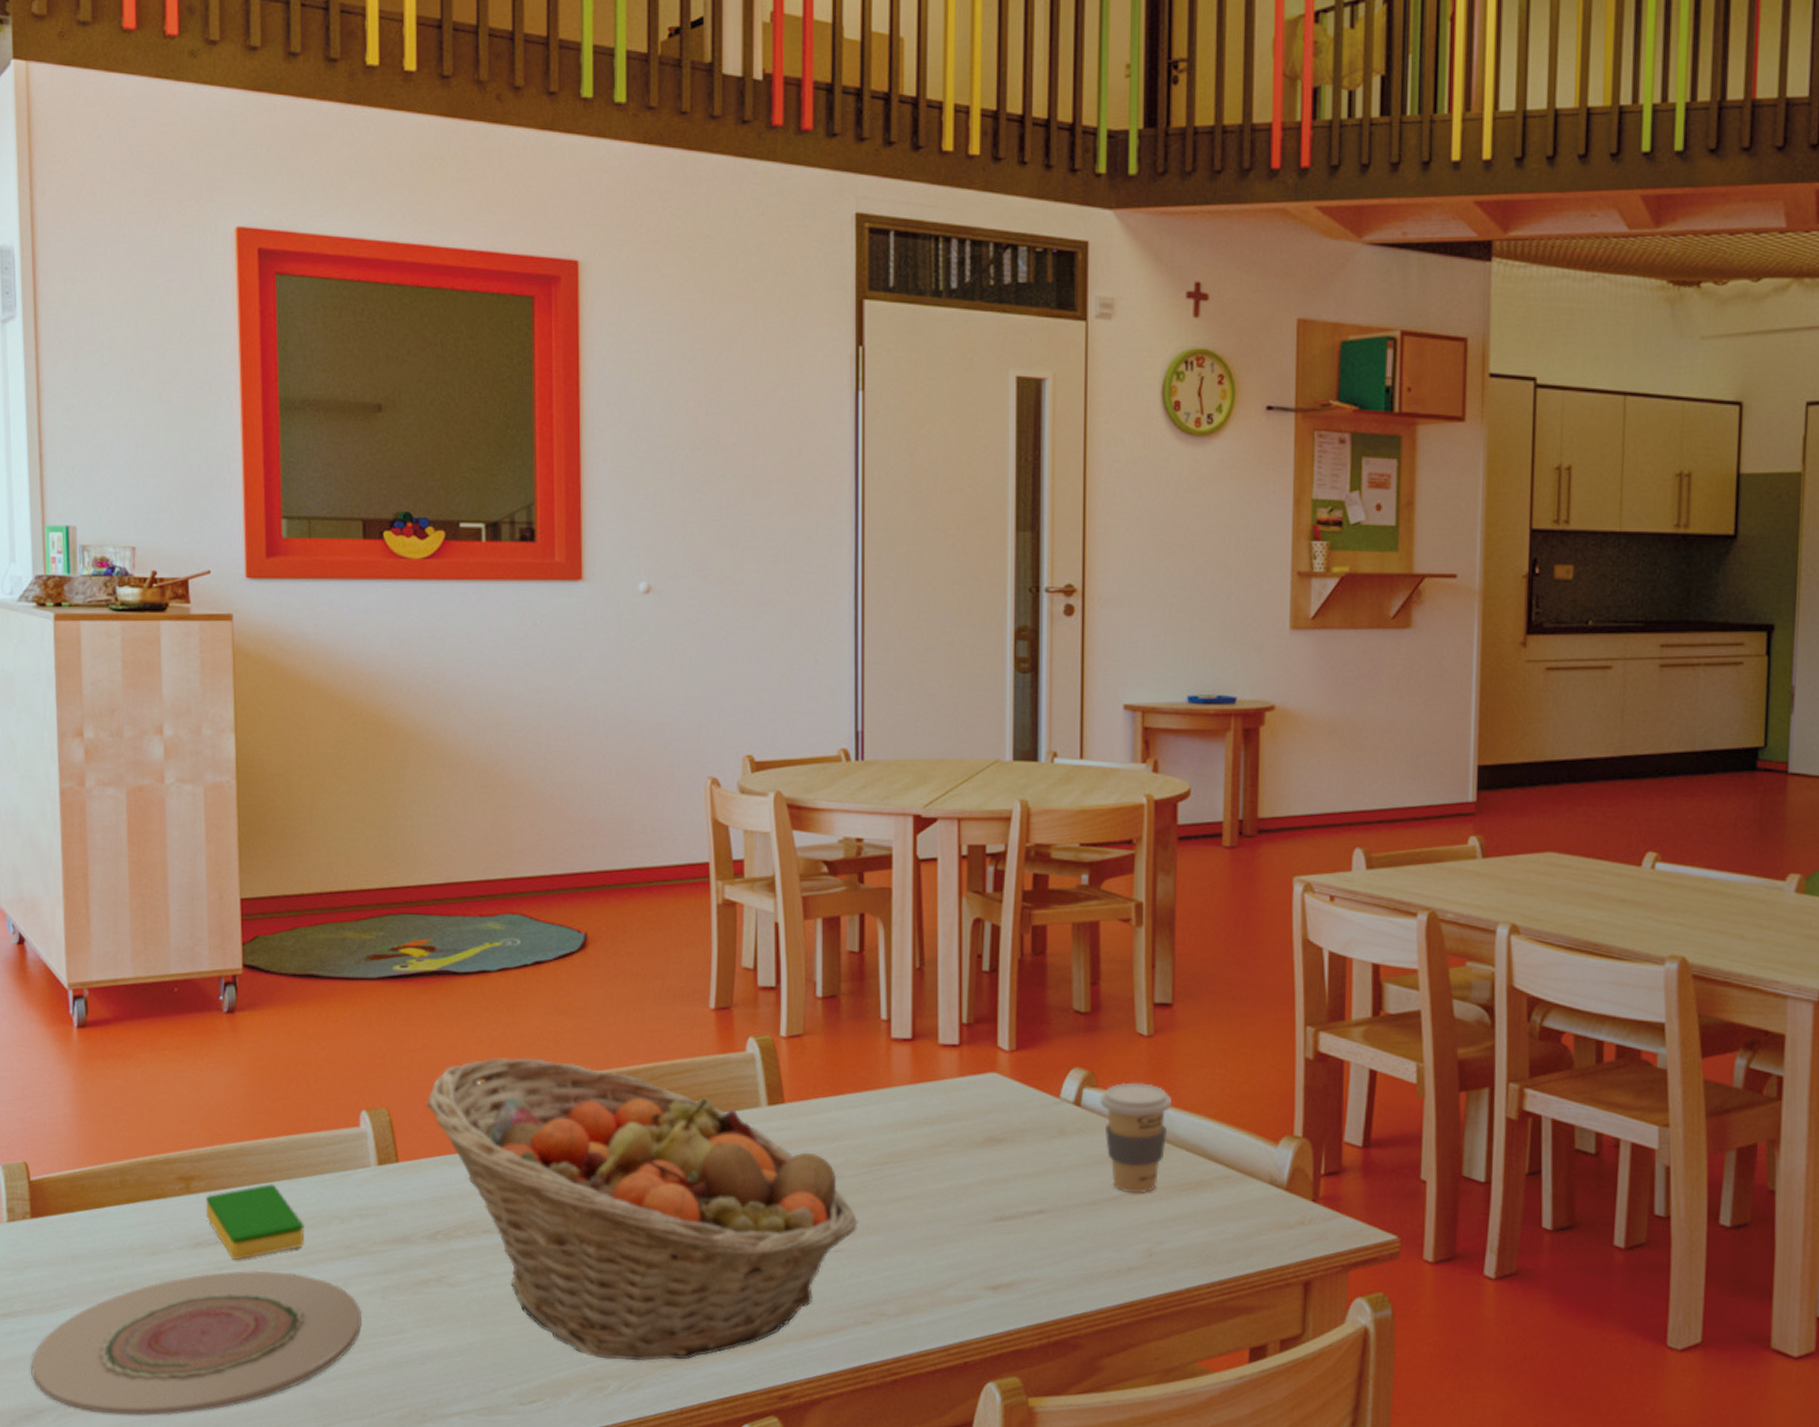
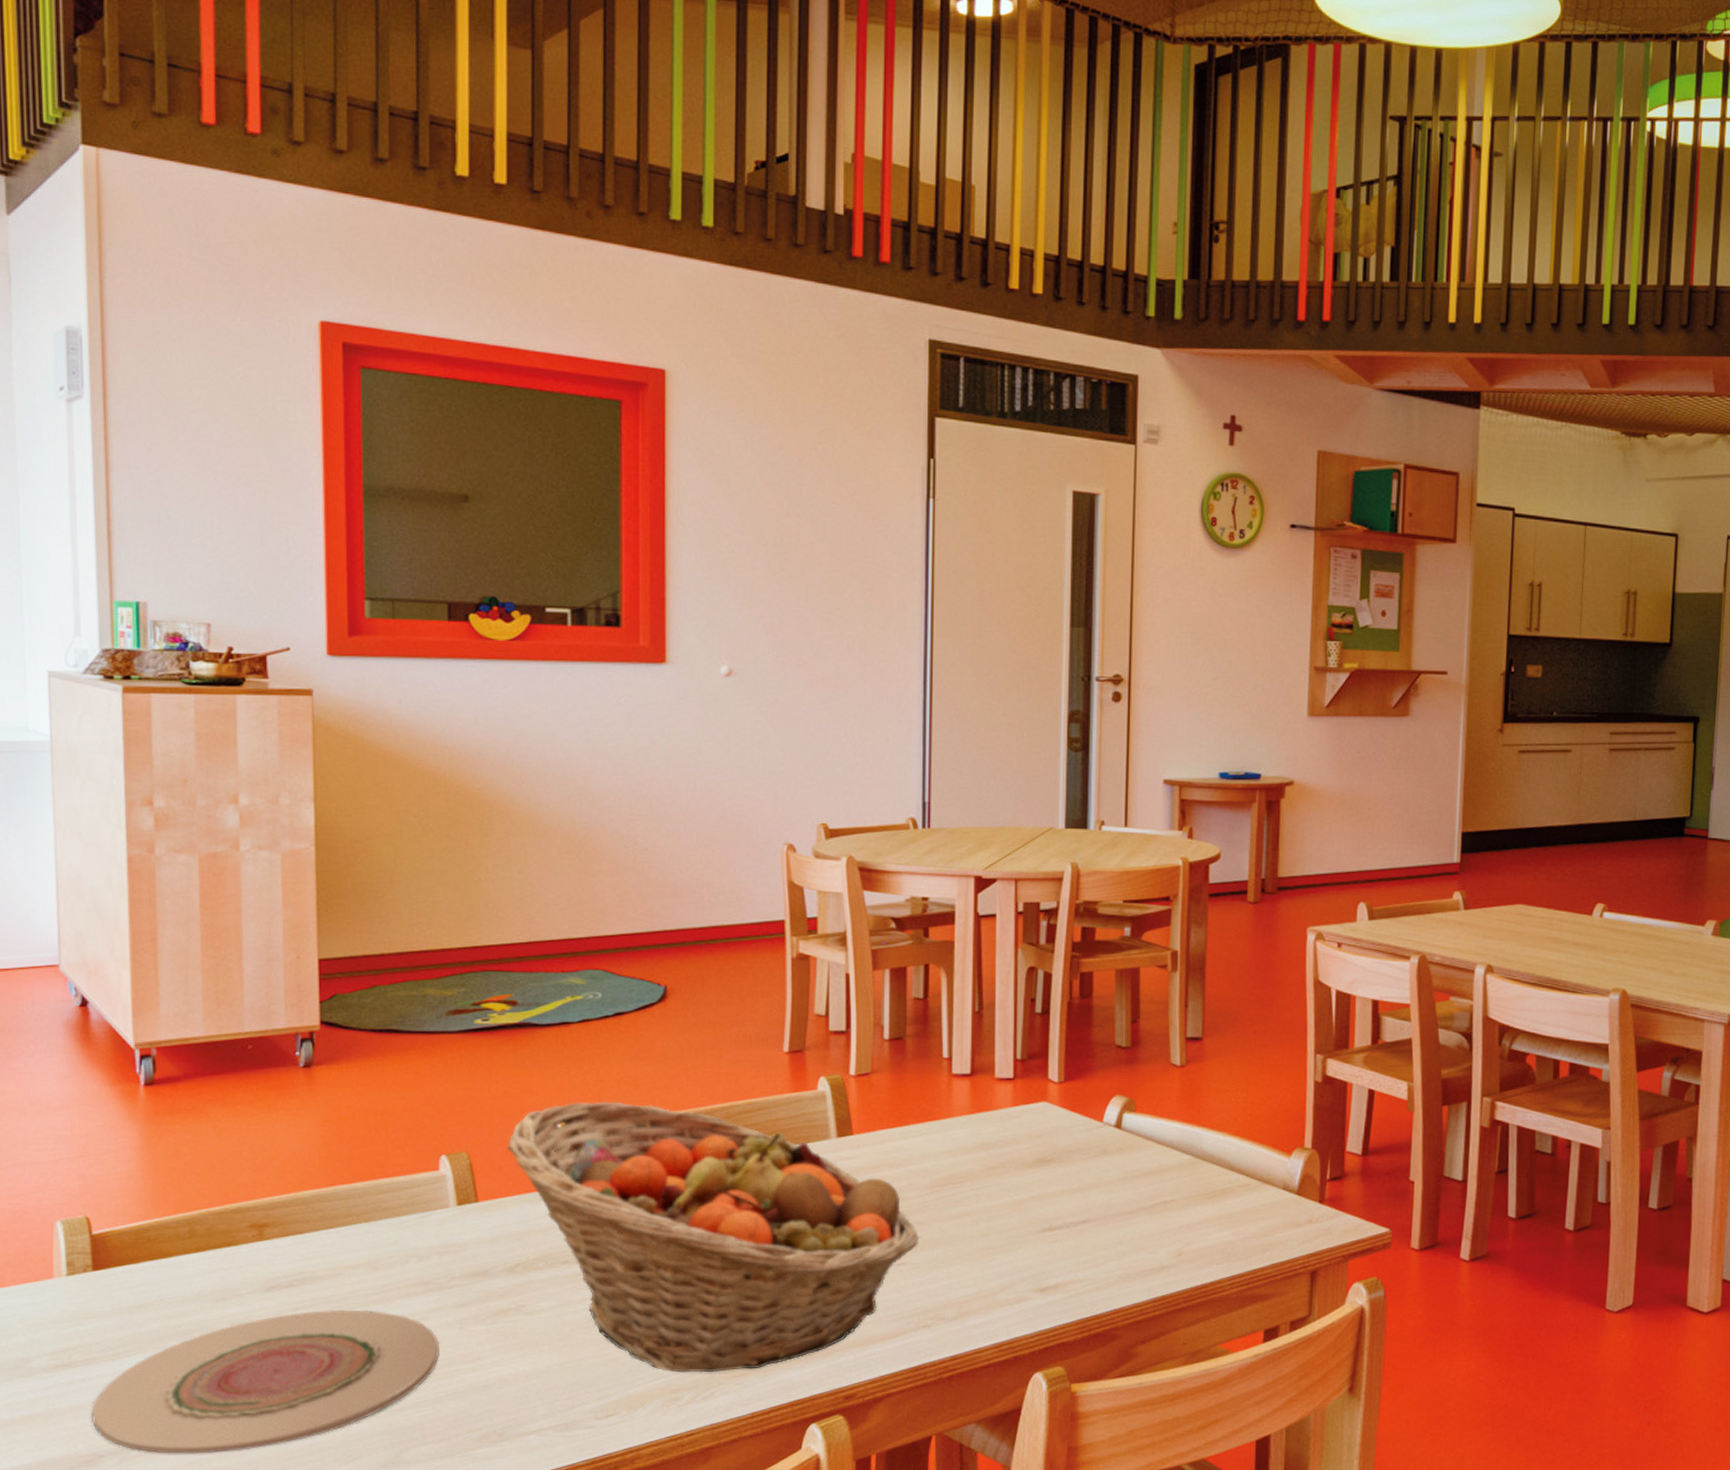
dish sponge: present [205,1184,305,1261] -> none [279,1227,382,1302]
coffee cup: present [1100,1082,1172,1193] -> none [1138,1106,1200,1203]

